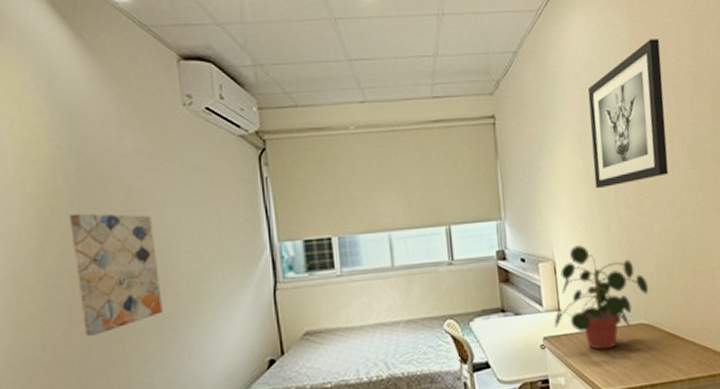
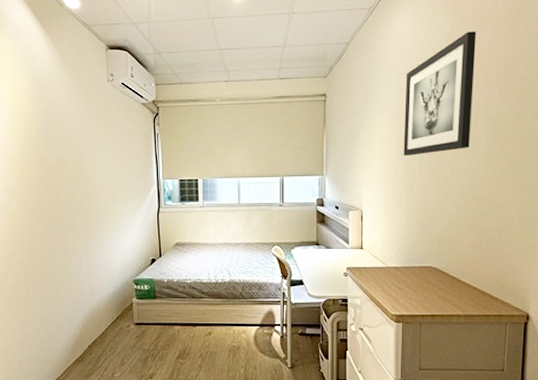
wall art: present [70,213,163,336] -> none [38,151,89,230]
potted plant: present [554,245,649,350] -> none [356,200,440,283]

